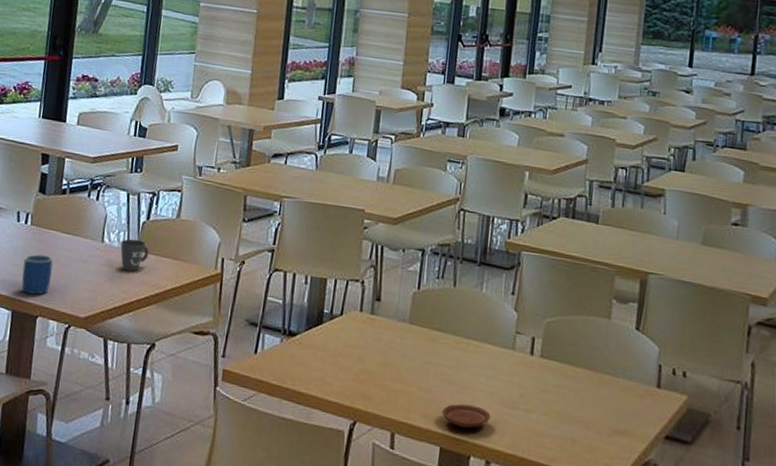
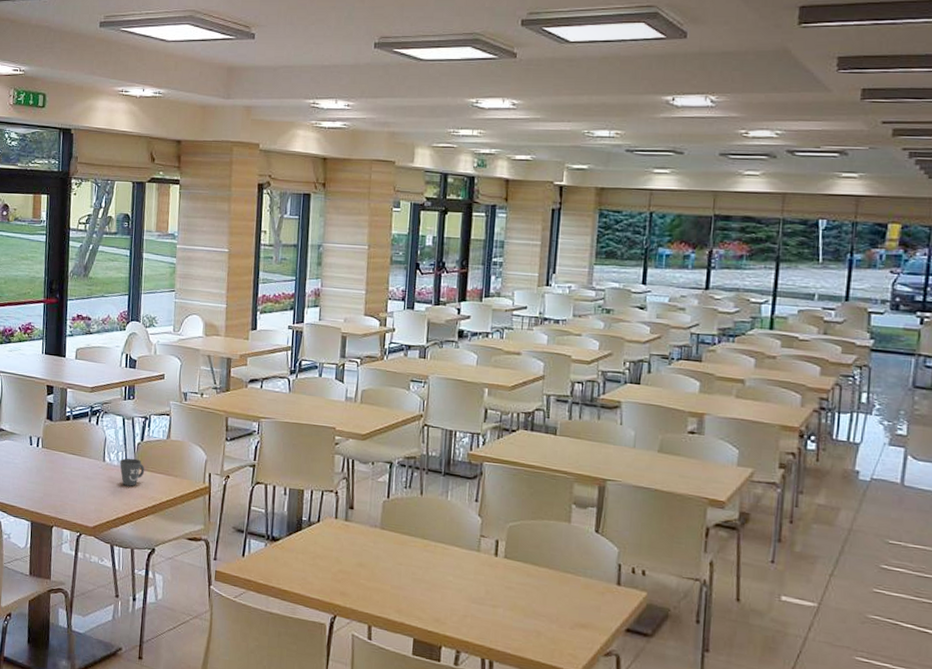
mug: present [21,254,53,295] -> none [37,473,63,508]
plate: present [442,403,491,428] -> none [414,600,459,622]

